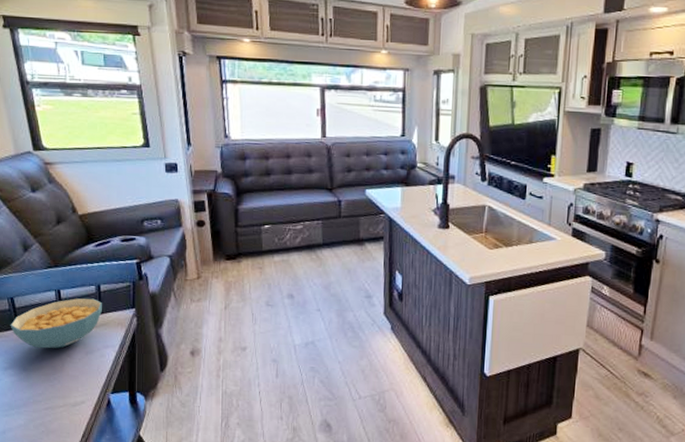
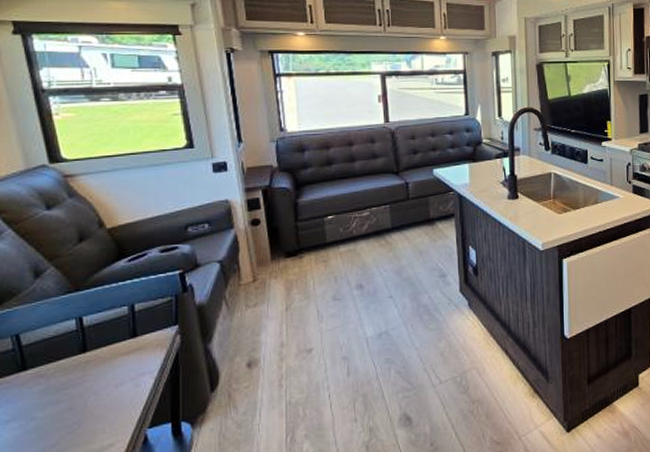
cereal bowl: present [10,298,102,349] -> none [14,320,137,390]

